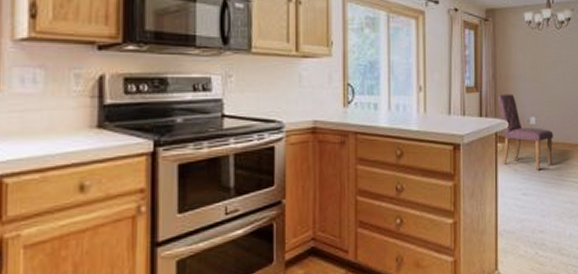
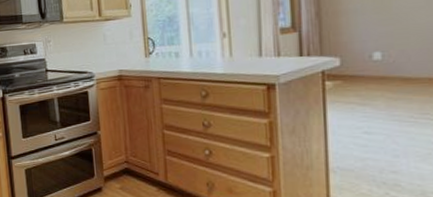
dining chair: present [498,94,554,170] -> none [324,29,412,108]

